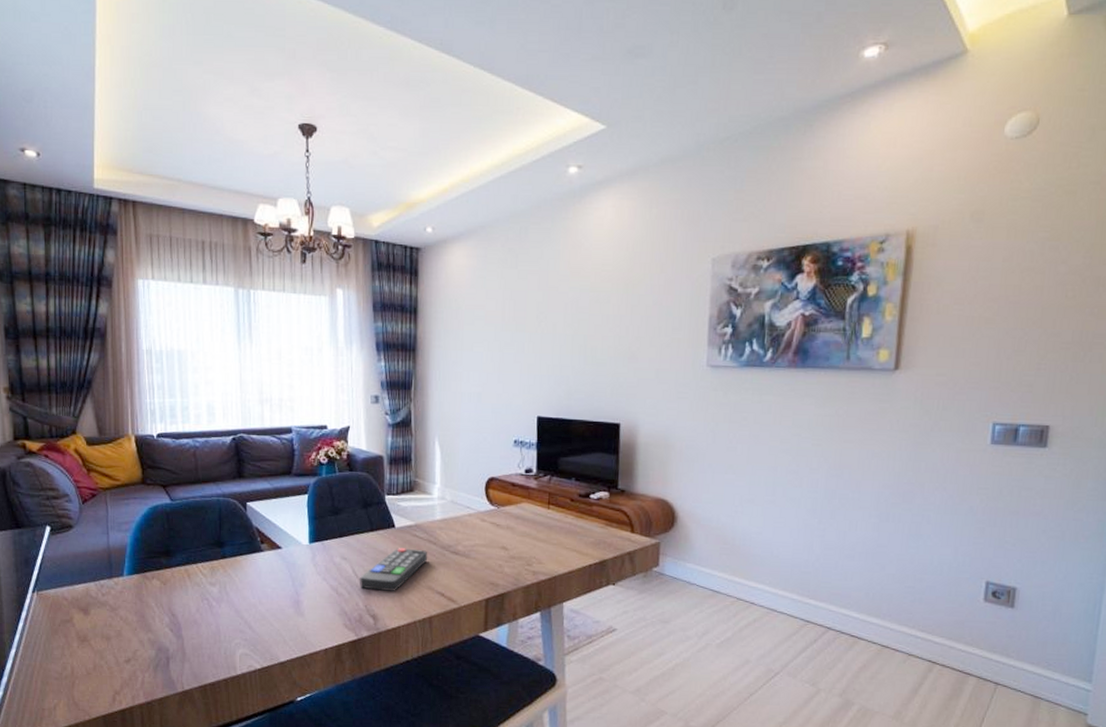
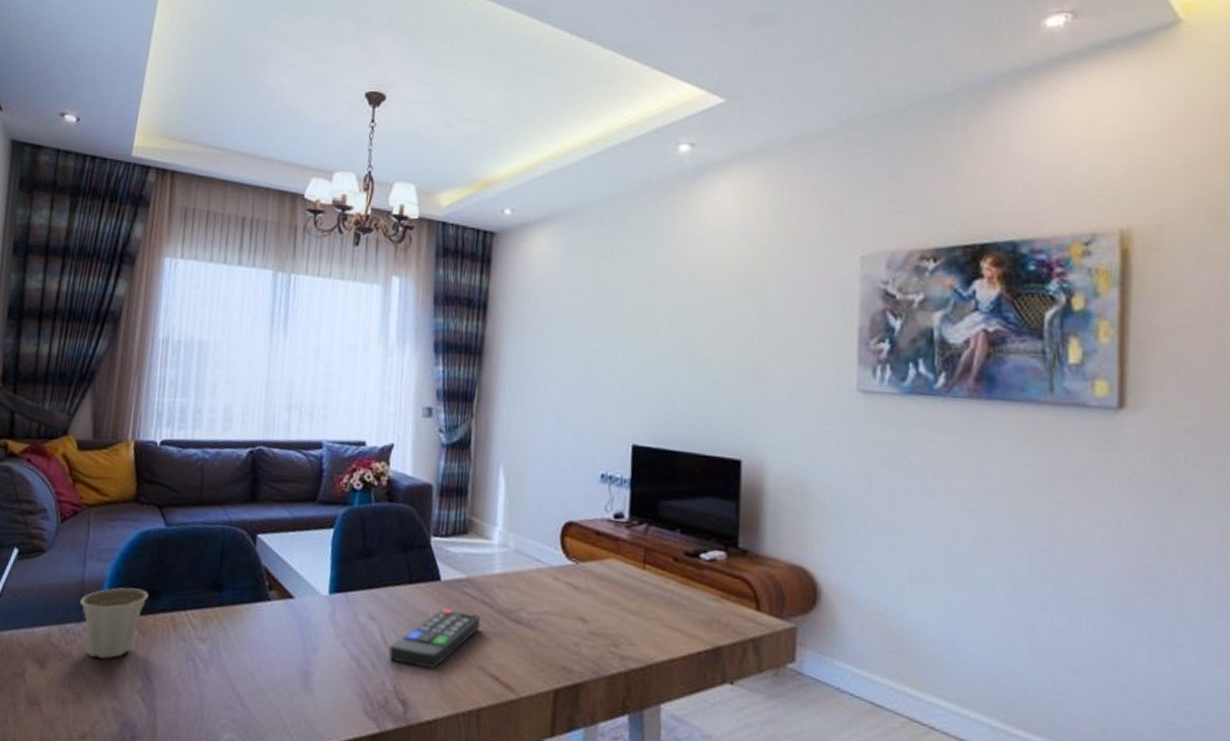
flower pot: none [109,550,164,604] -> present [80,587,149,659]

